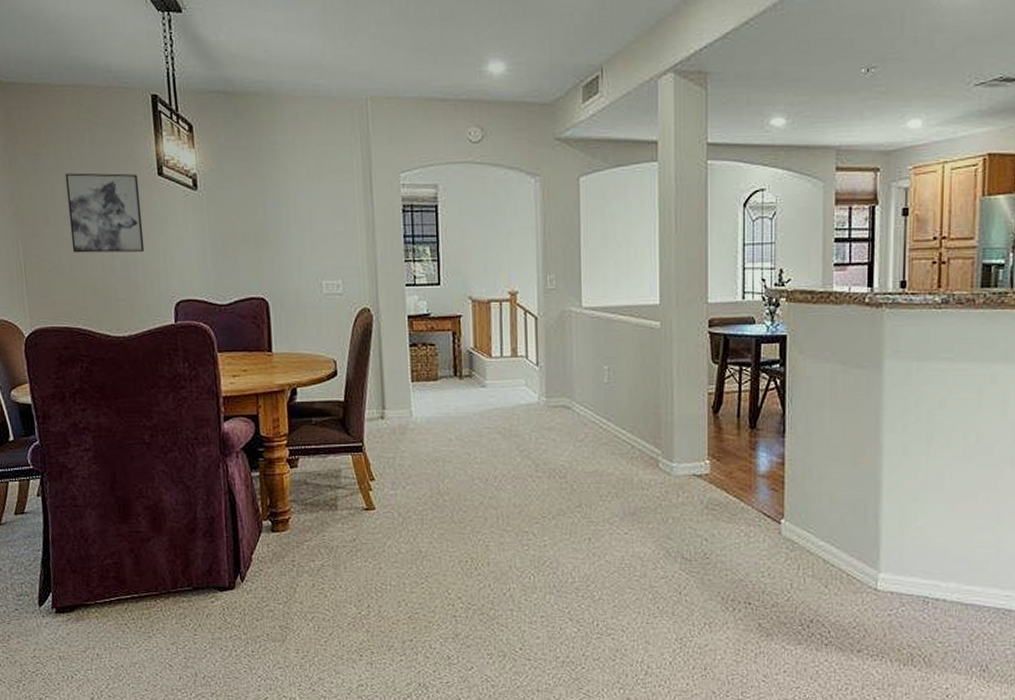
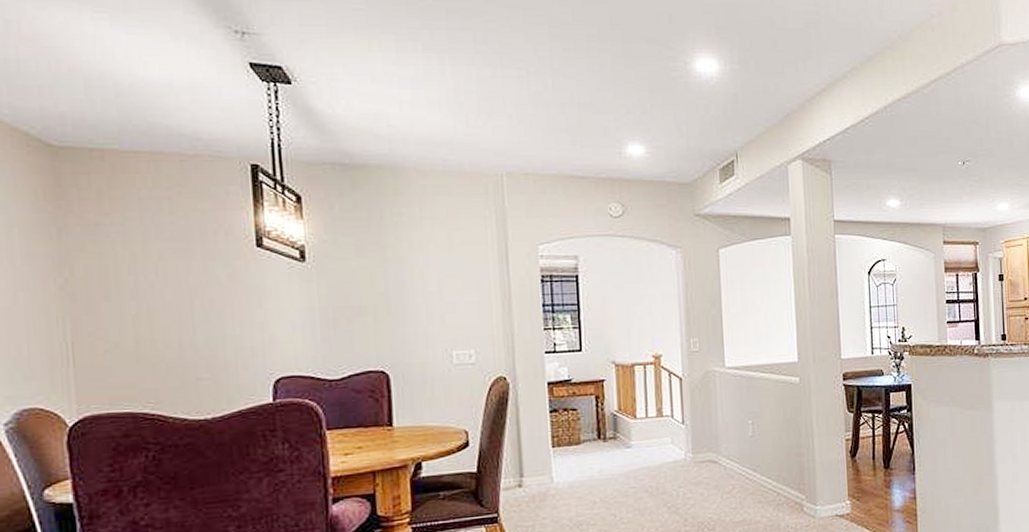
wall art: present [65,173,145,253] -> none [134,244,237,331]

